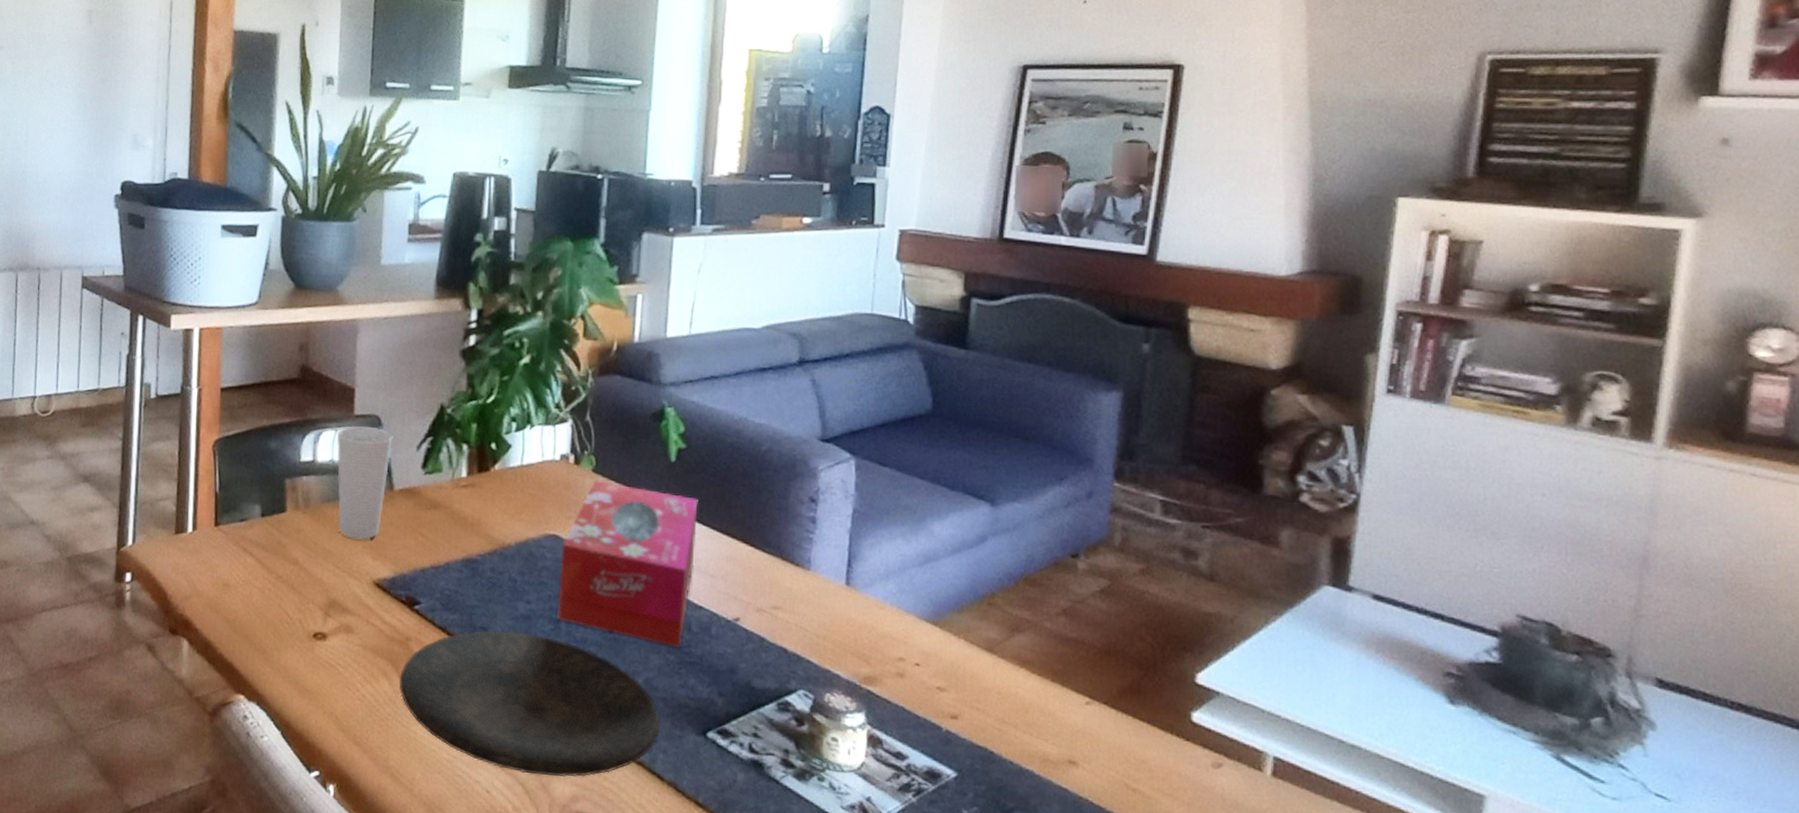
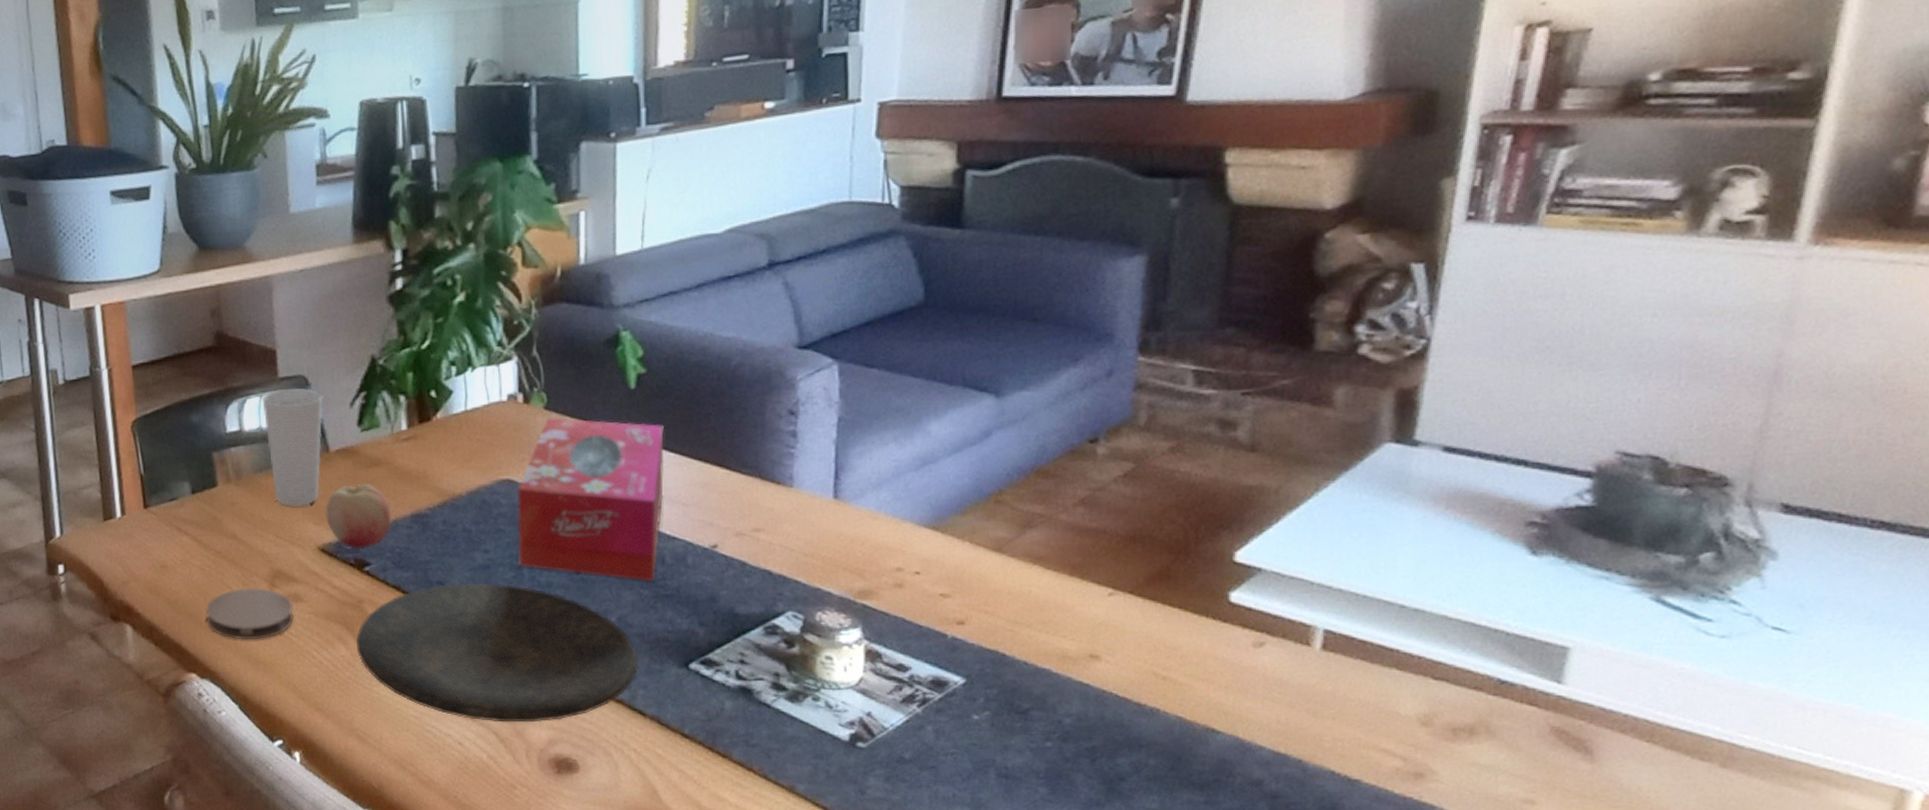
coaster: none [261,614,344,667] -> present [206,587,294,640]
fruit: none [384,524,445,588] -> present [325,483,392,550]

